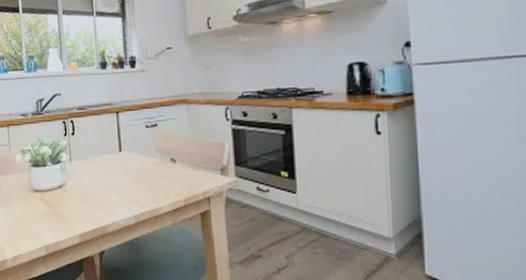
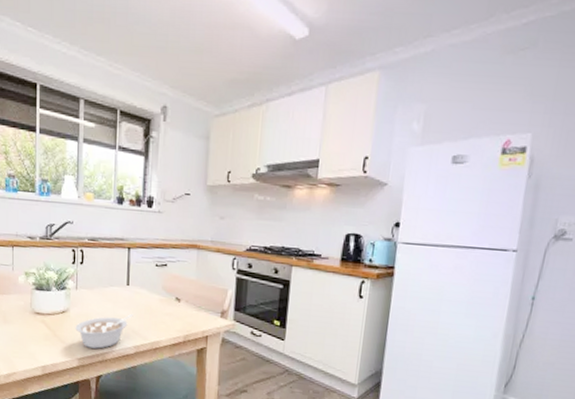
legume: none [73,182,129,222] -> present [75,314,133,349]

